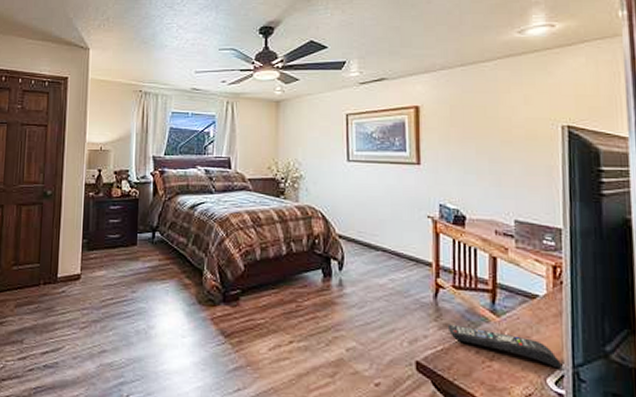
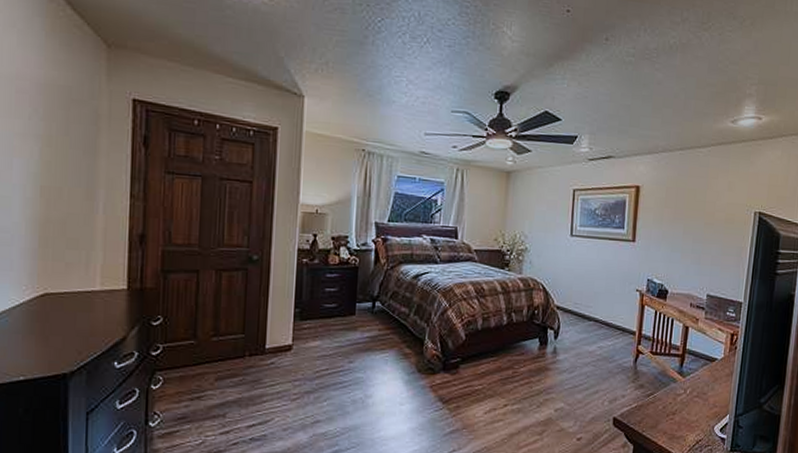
remote control: present [447,324,563,369] -> none [642,384,728,418]

